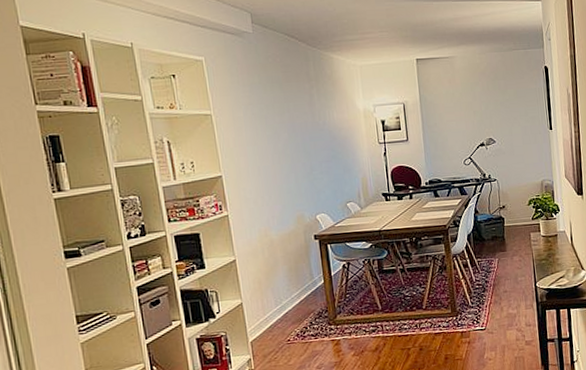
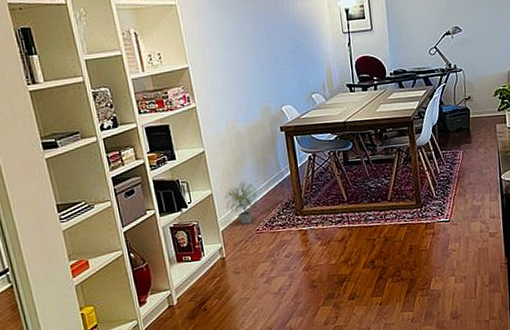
potted plant: none [253,289,291,335] -> present [223,180,259,224]

